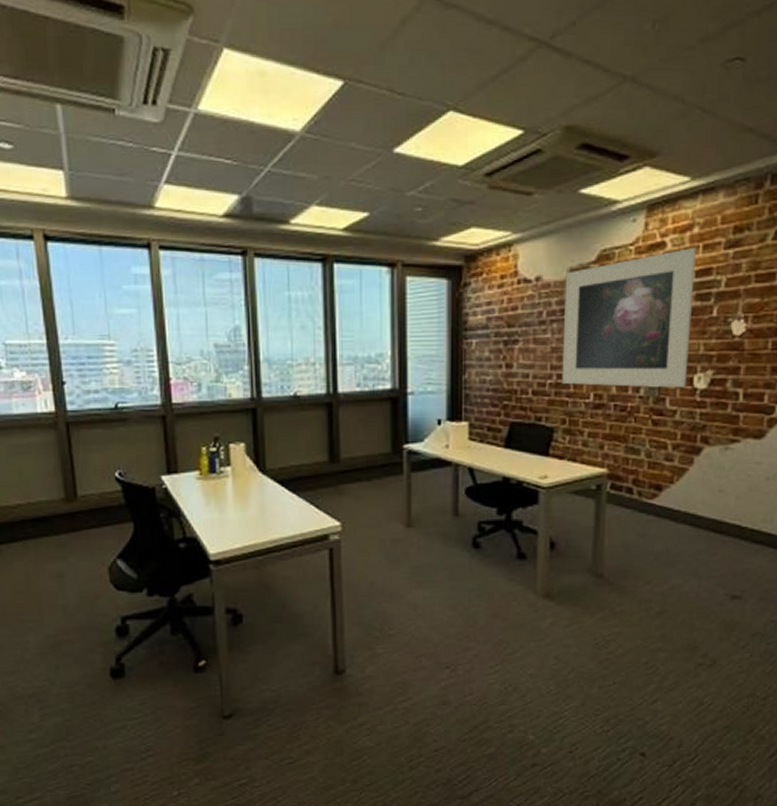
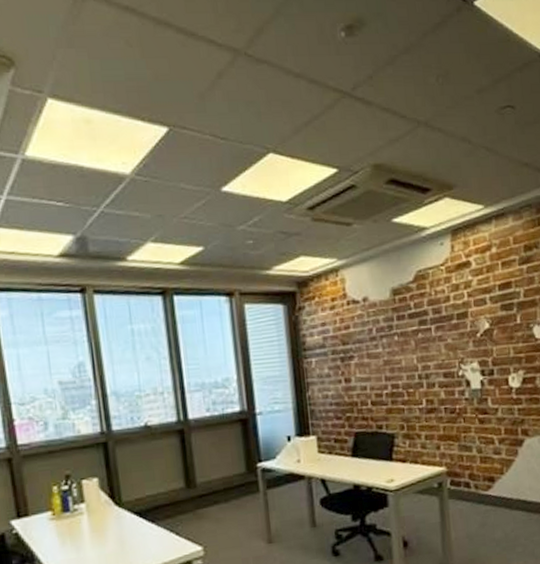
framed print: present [562,247,697,388] -> none [388,264,503,393]

